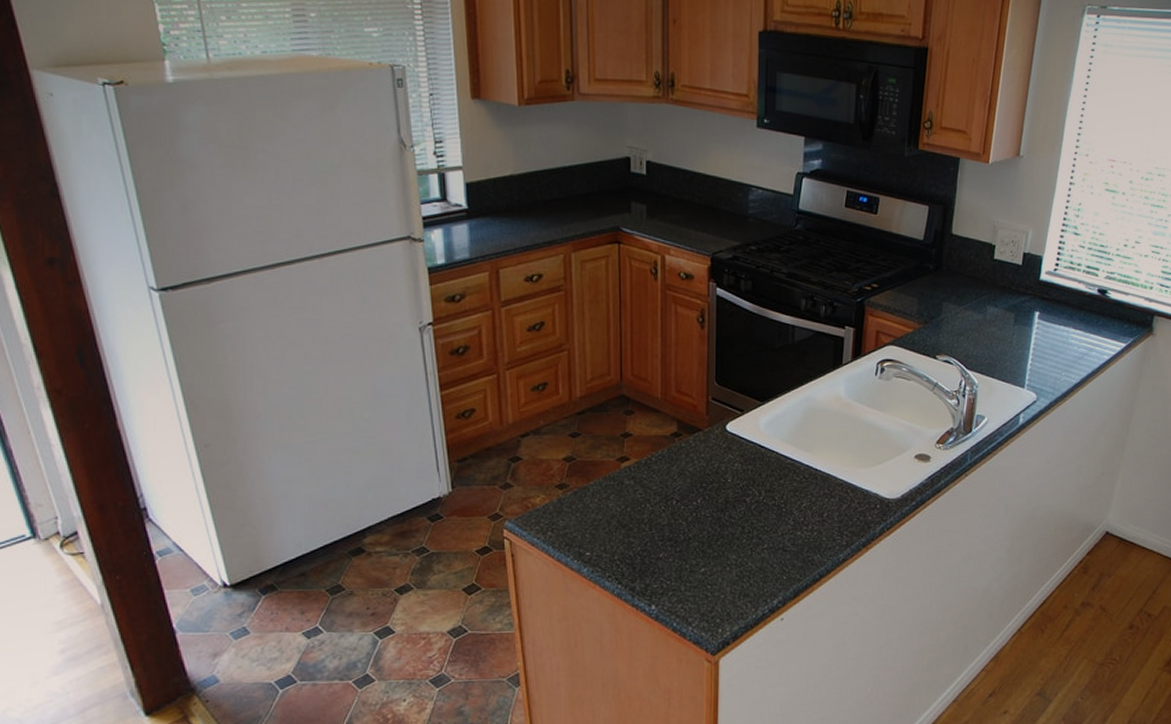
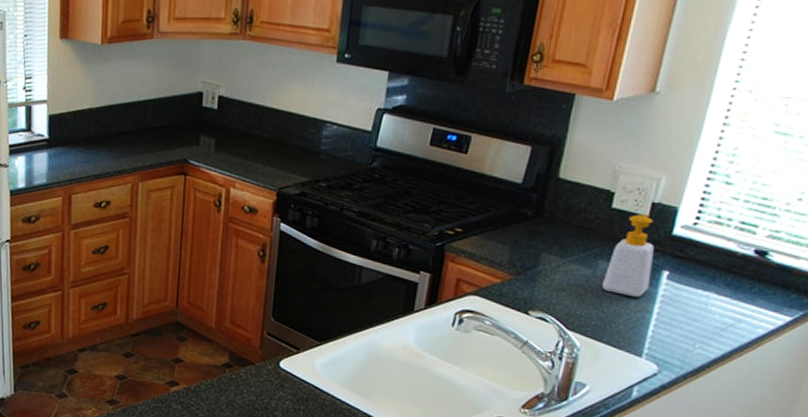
soap bottle: none [992,263,1027,337] -> present [602,214,654,298]

